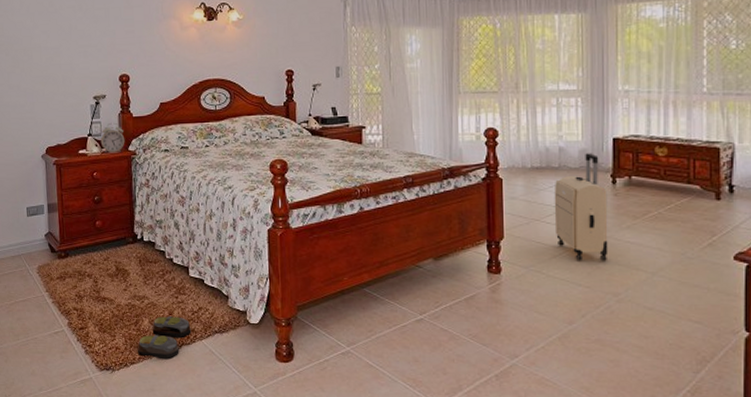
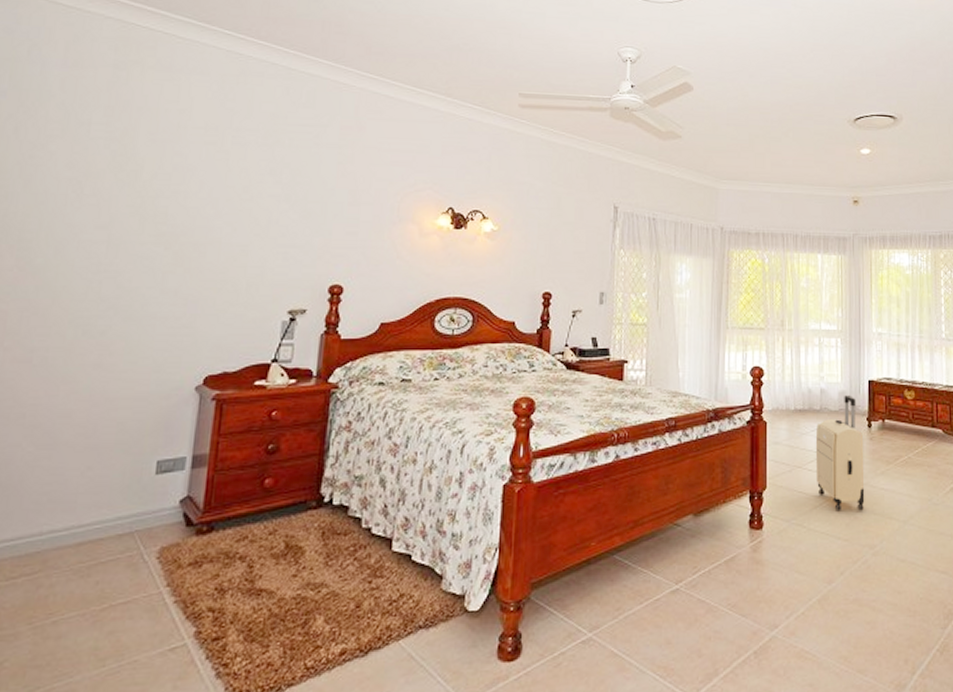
alarm clock: present [100,122,125,154] -> none [289,345,325,386]
slippers: present [137,315,191,359] -> none [299,608,386,673]

